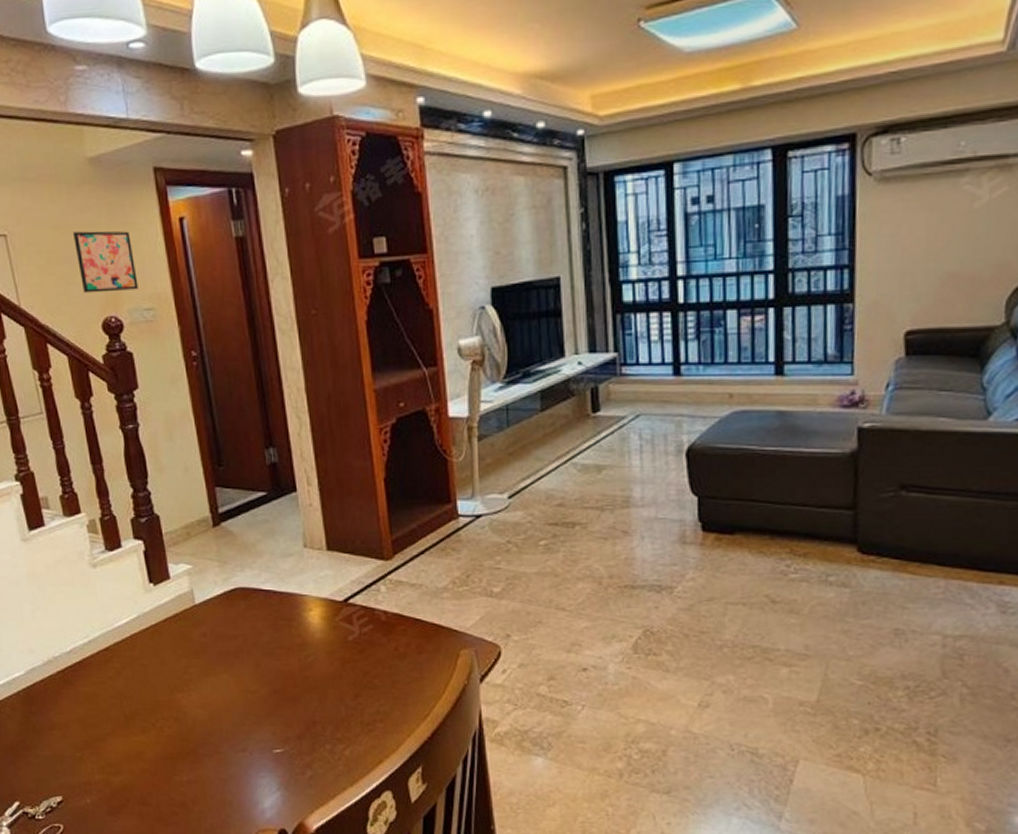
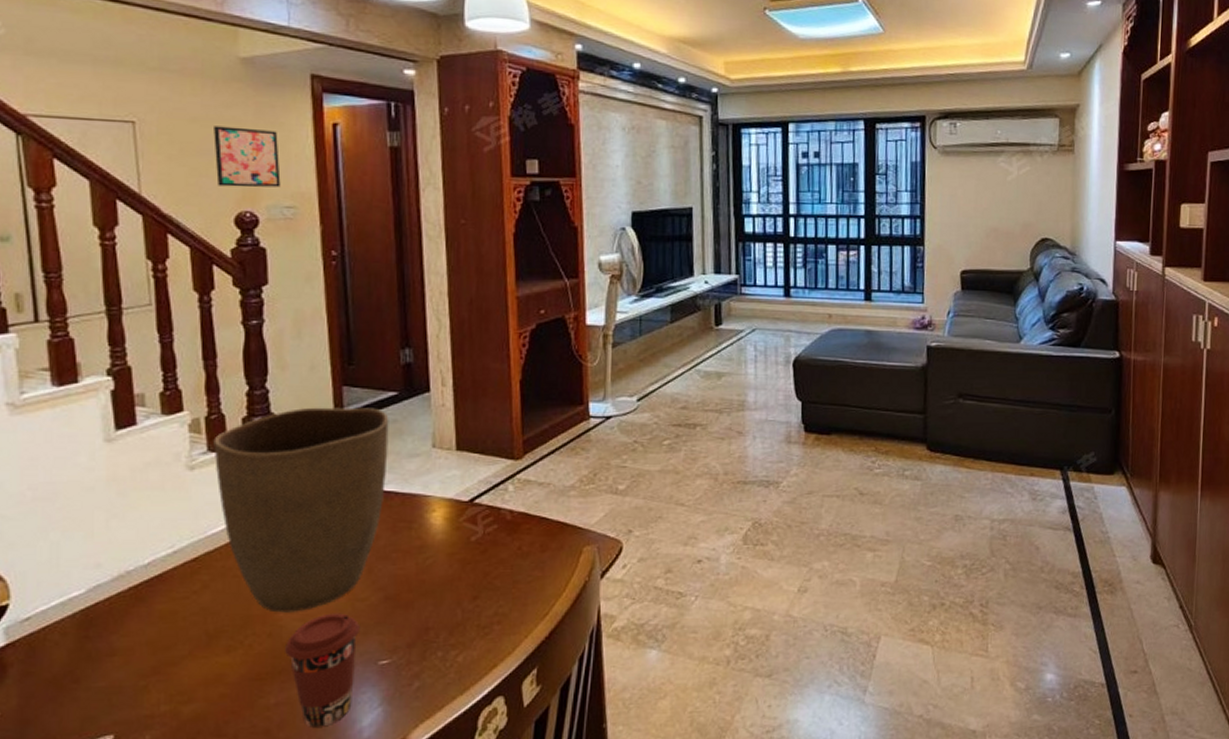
vase: none [109,508,264,701] -> present [213,407,389,613]
coffee cup: none [190,703,254,805] -> present [285,613,361,728]

